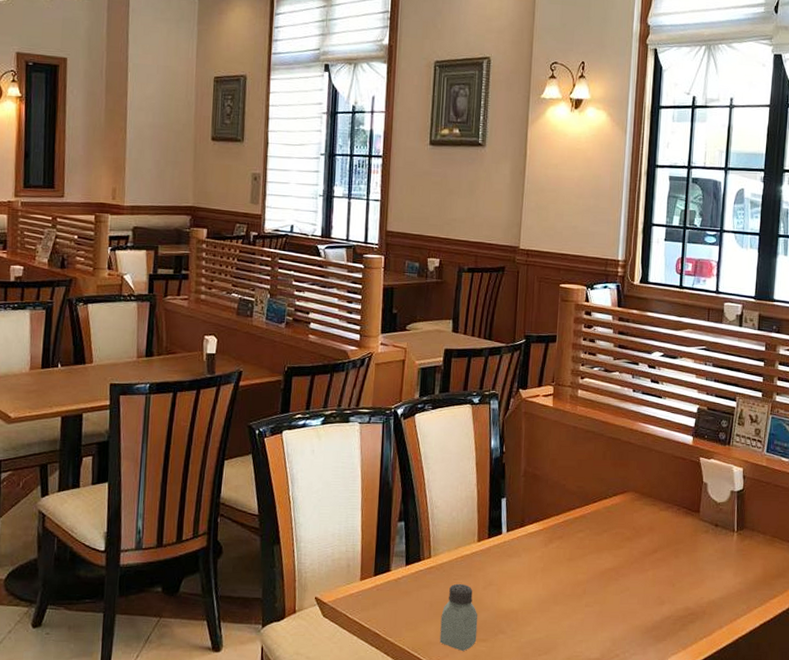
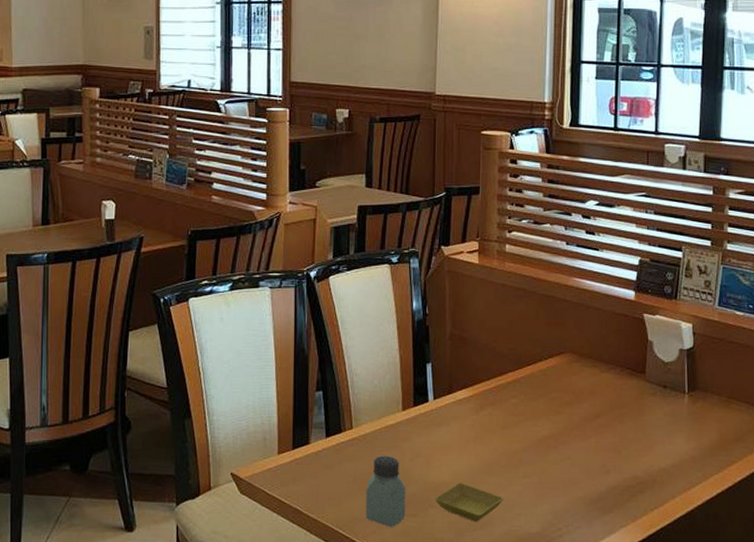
saucer: none [504,611,567,647] -> present [435,483,504,522]

